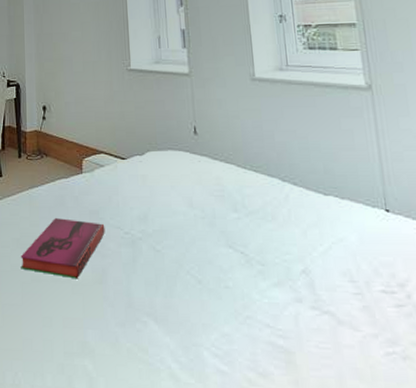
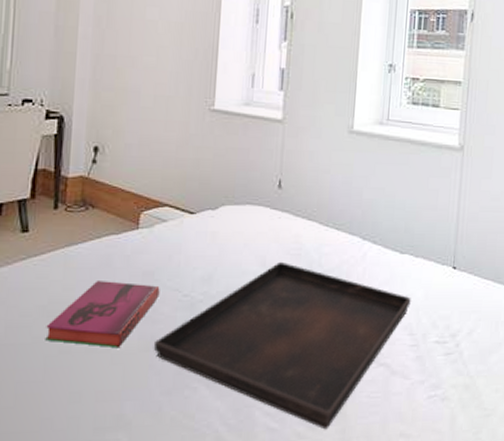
serving tray: none [105,202,346,379] -> present [153,261,411,430]

